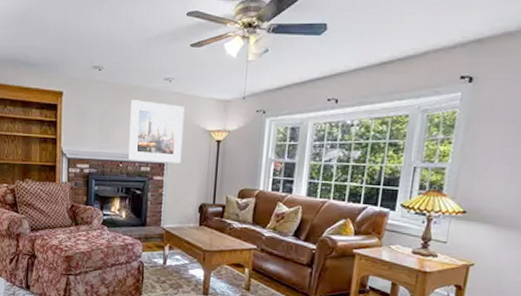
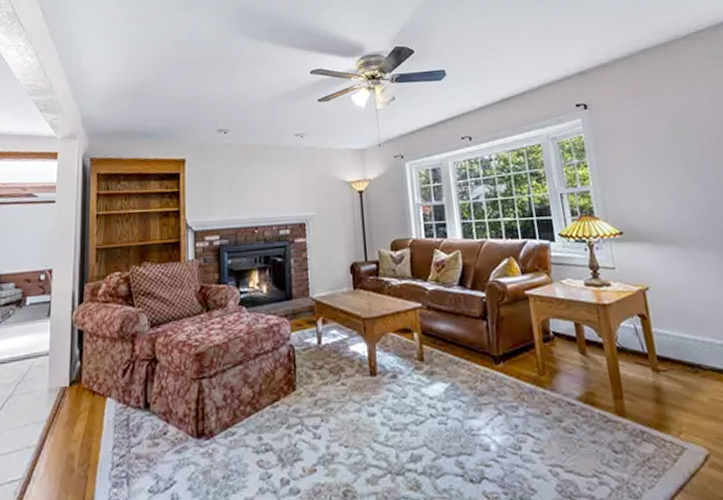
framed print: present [128,100,185,164] -> none [262,158,324,225]

